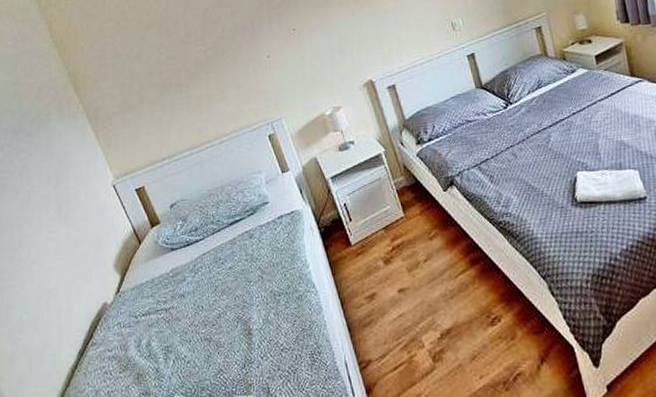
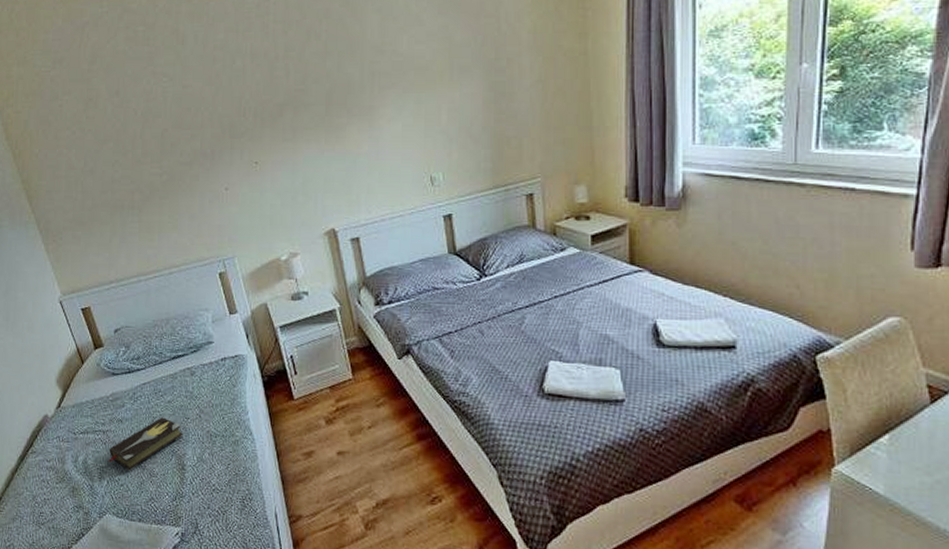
hardback book: none [172,284,247,346] -> present [107,417,184,471]

